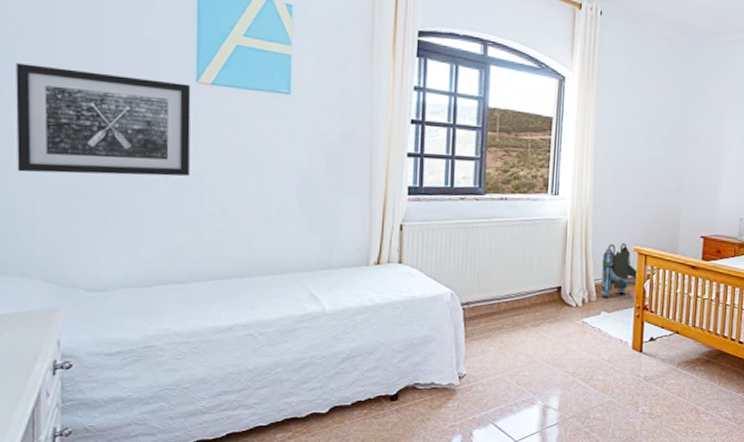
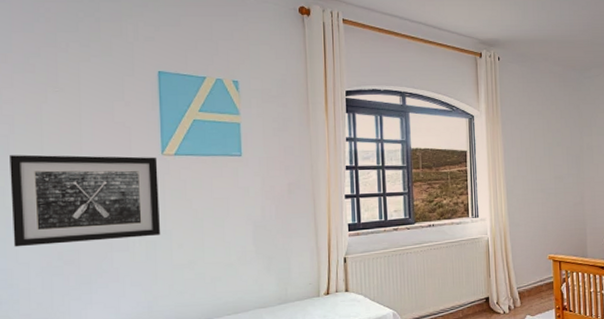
backpack: present [599,243,639,297] -> none [522,253,556,302]

